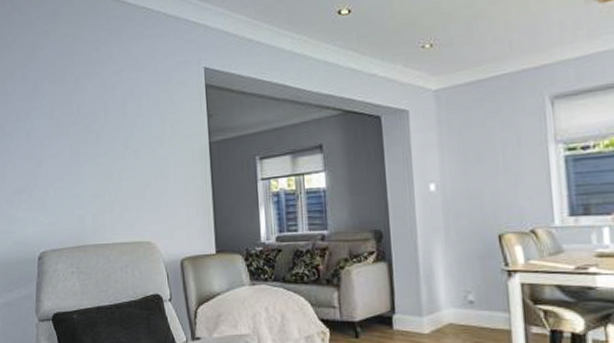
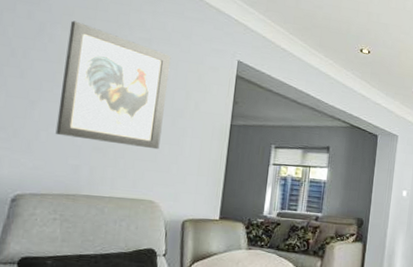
wall art: none [55,71,147,189] -> present [55,20,171,150]

